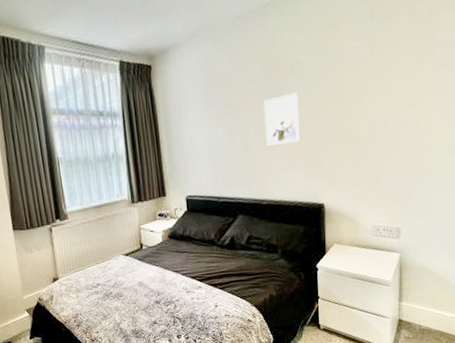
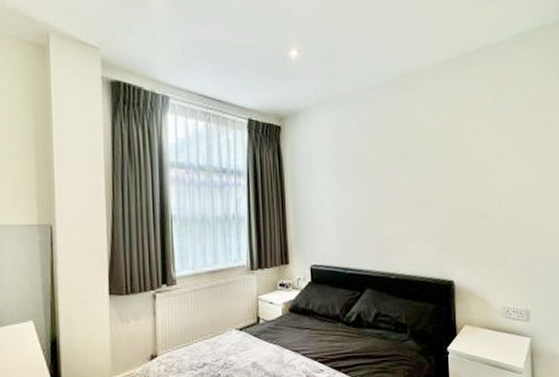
wall art: present [263,92,300,146] -> none [393,165,429,216]

